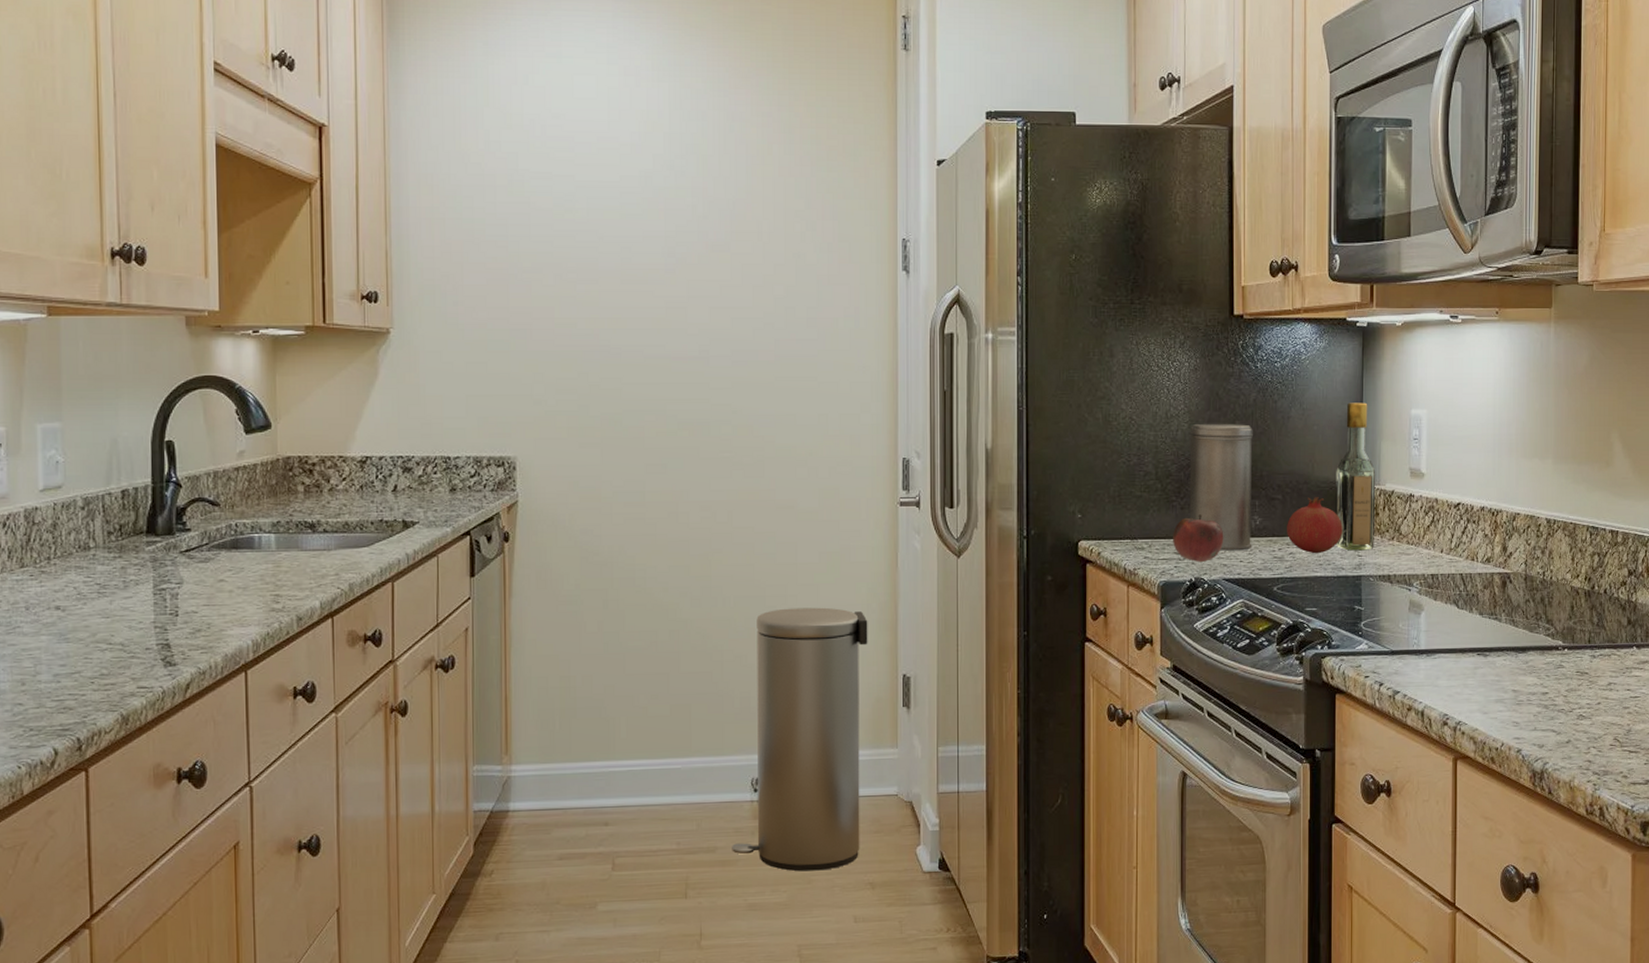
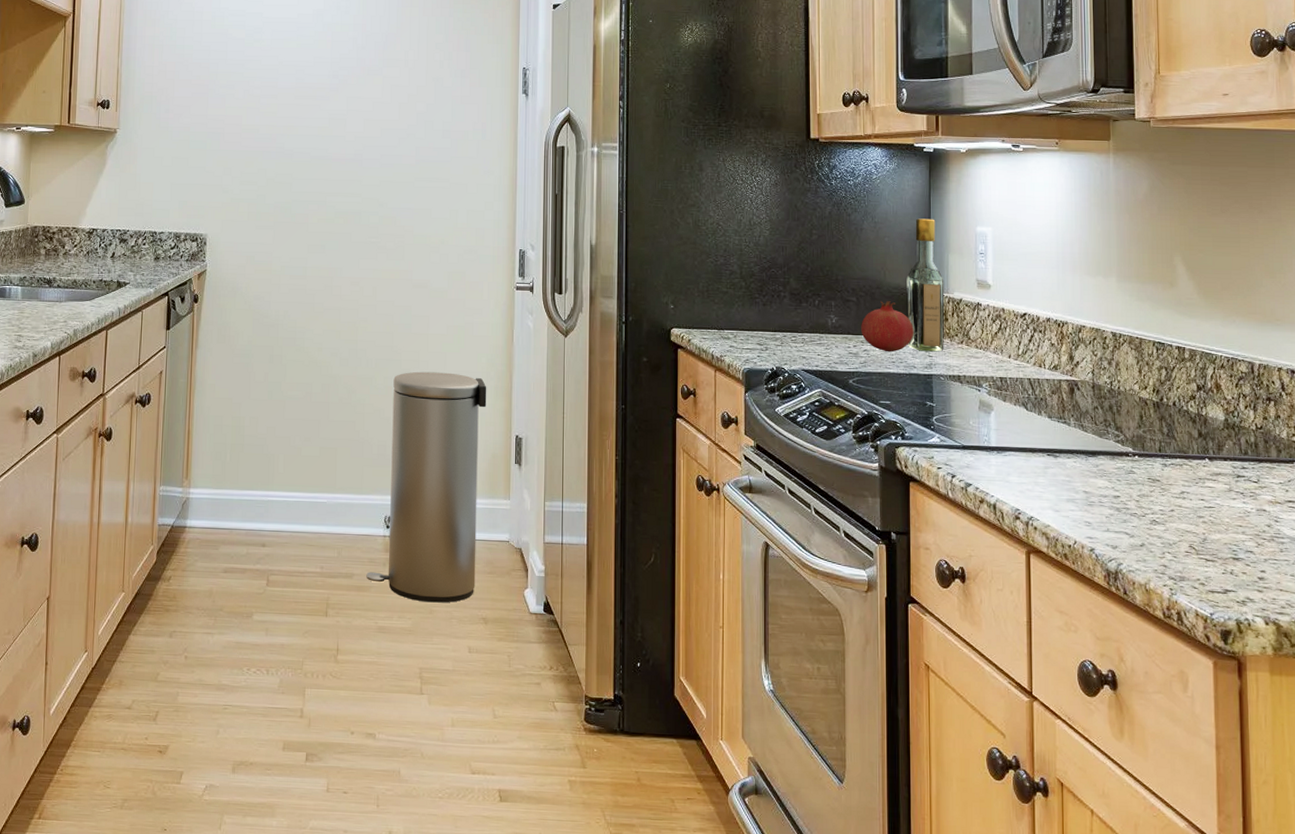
fruit: present [1173,514,1224,563] -> none [756,311,803,354]
canister: present [1189,423,1254,551] -> none [771,231,830,345]

